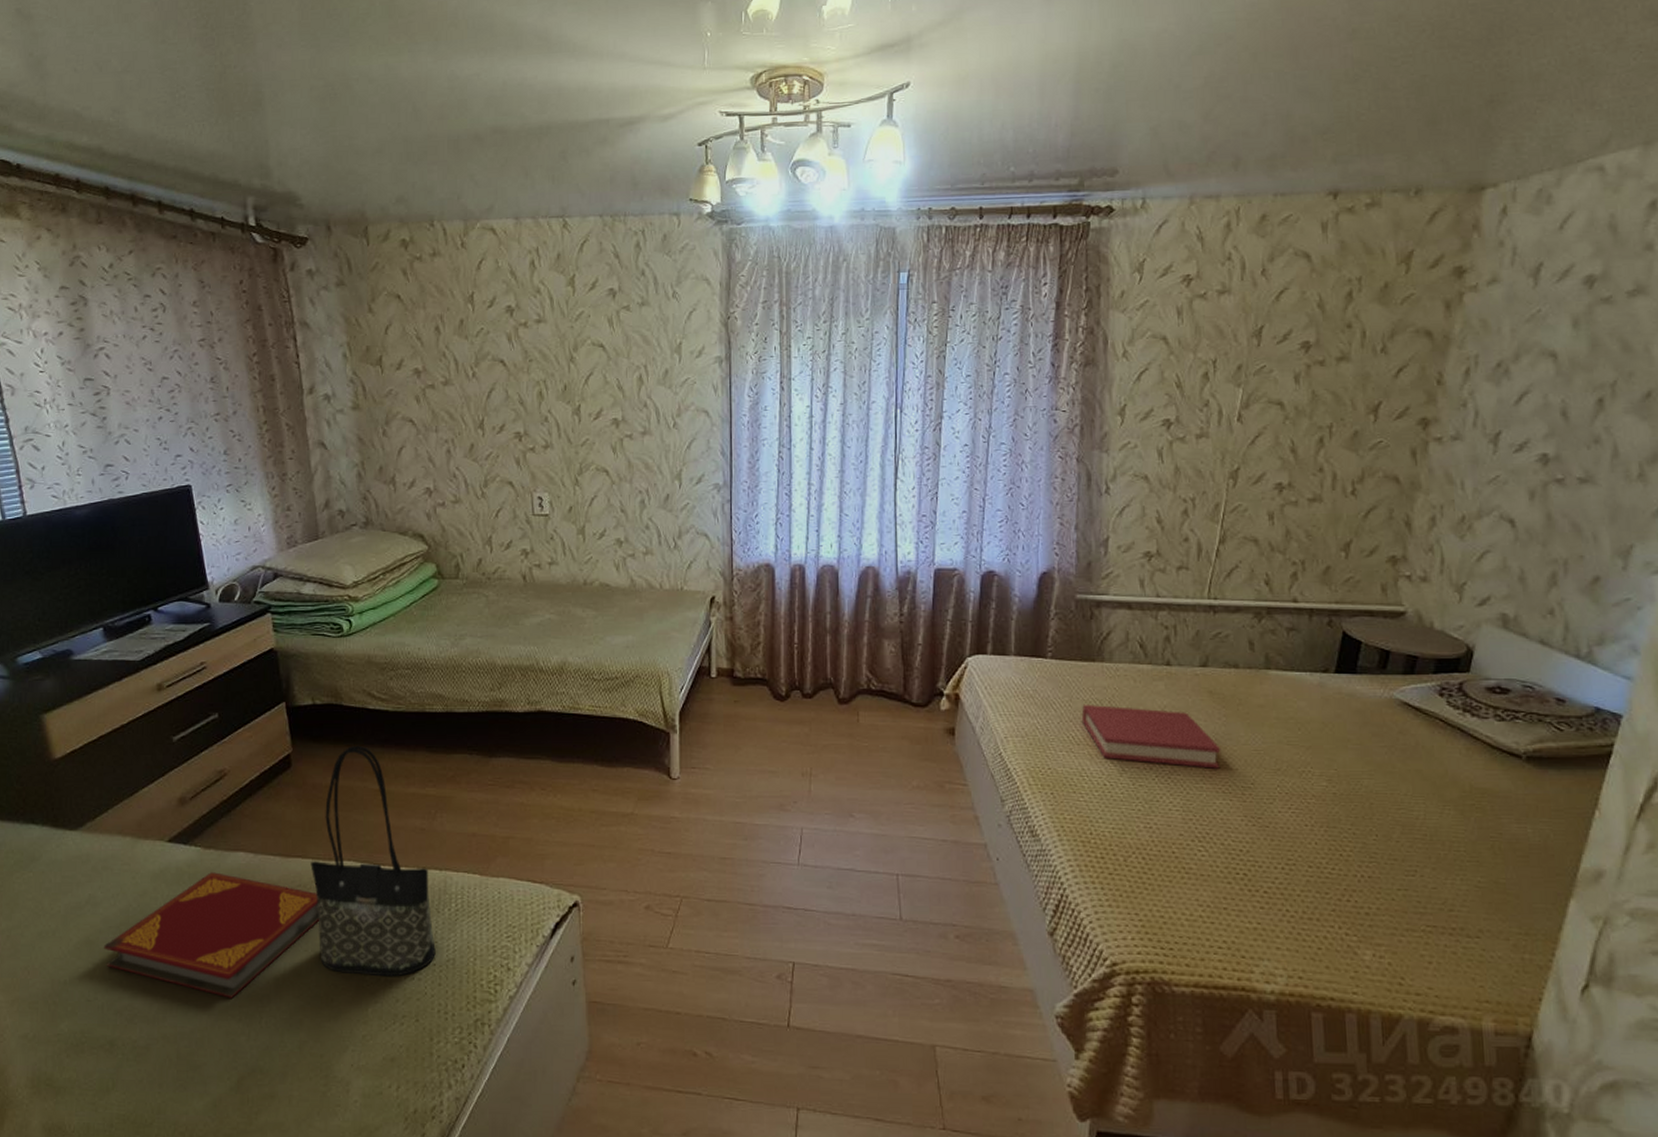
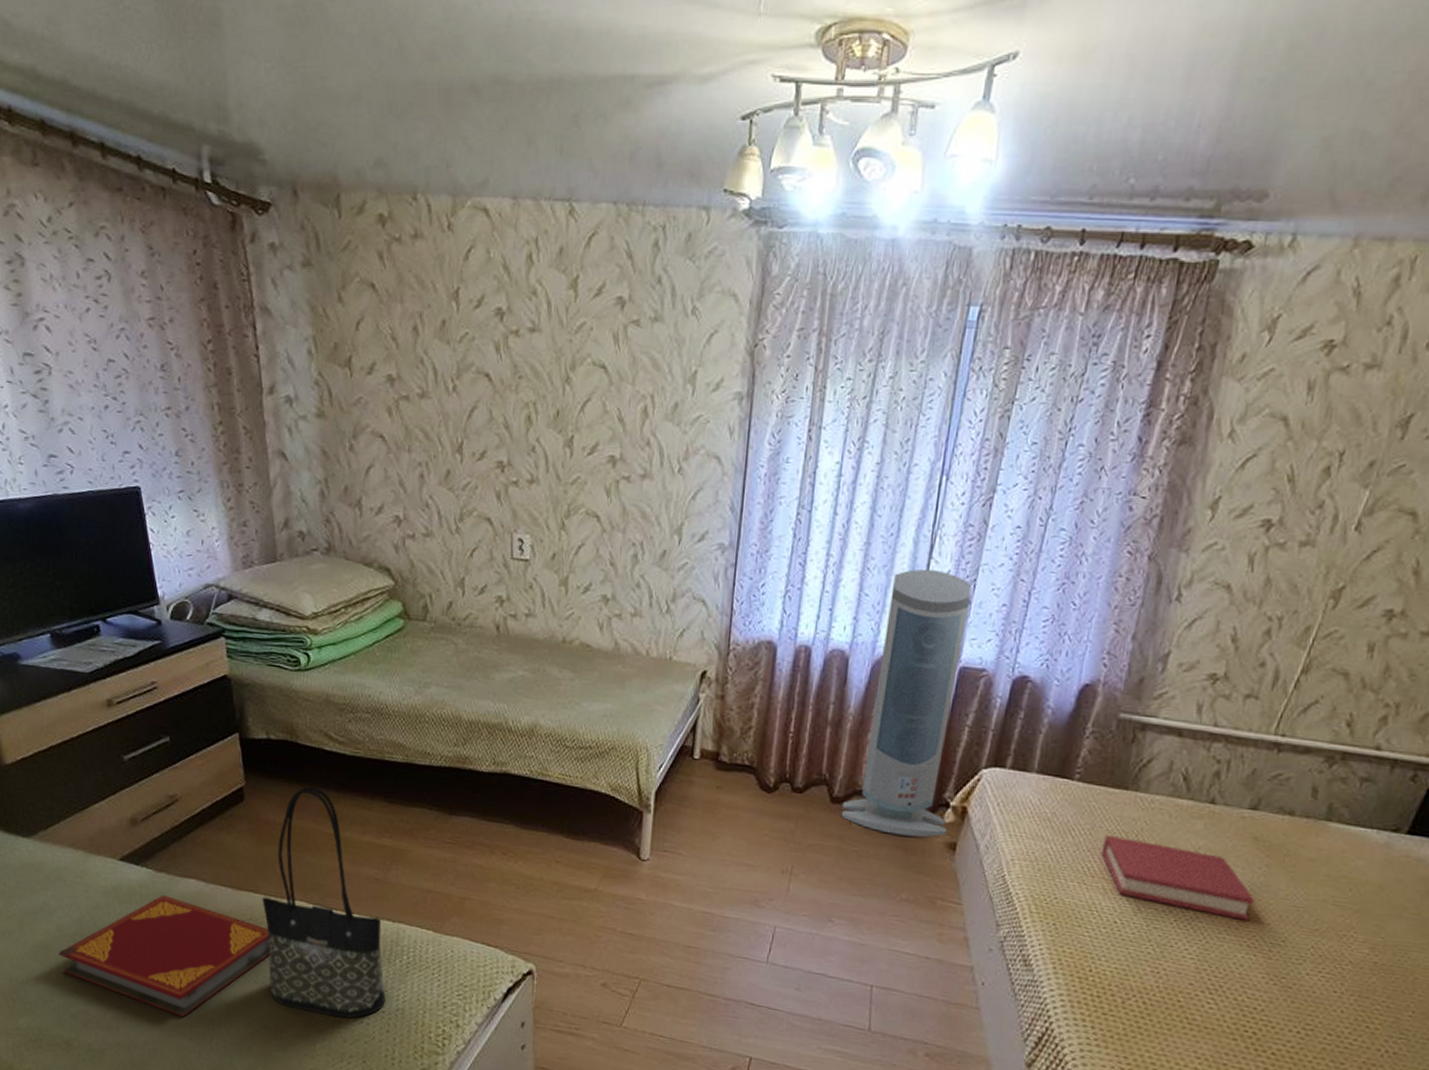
air purifier: none [849,487,945,727] -> present [841,569,972,838]

